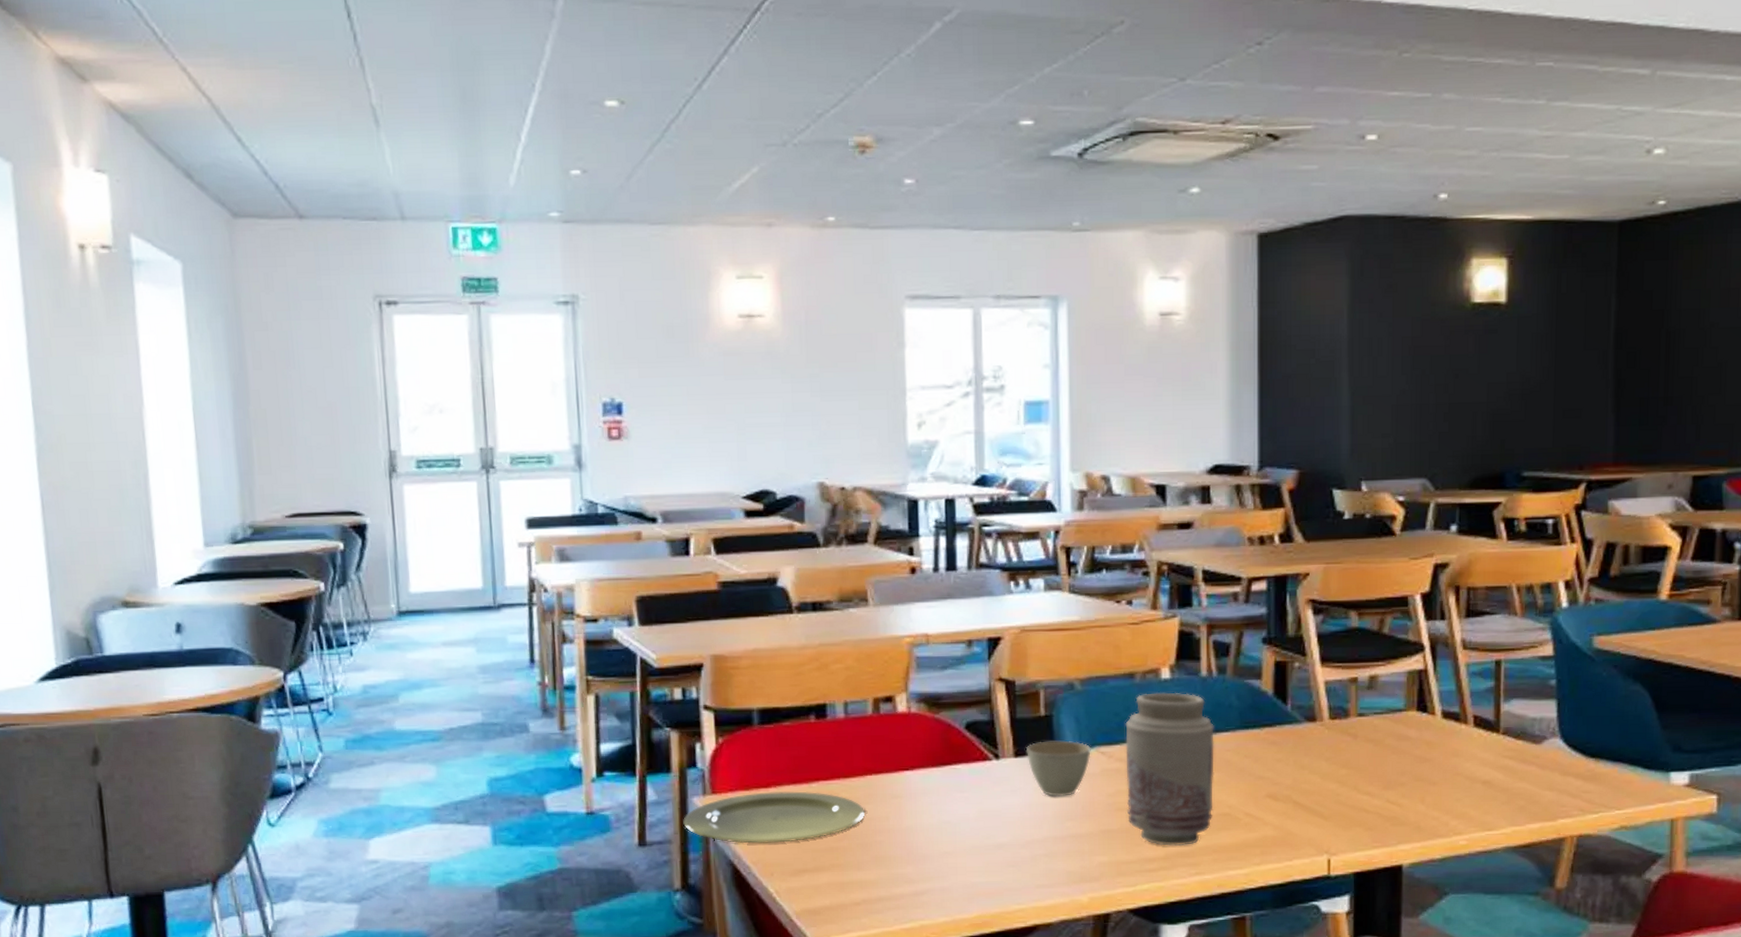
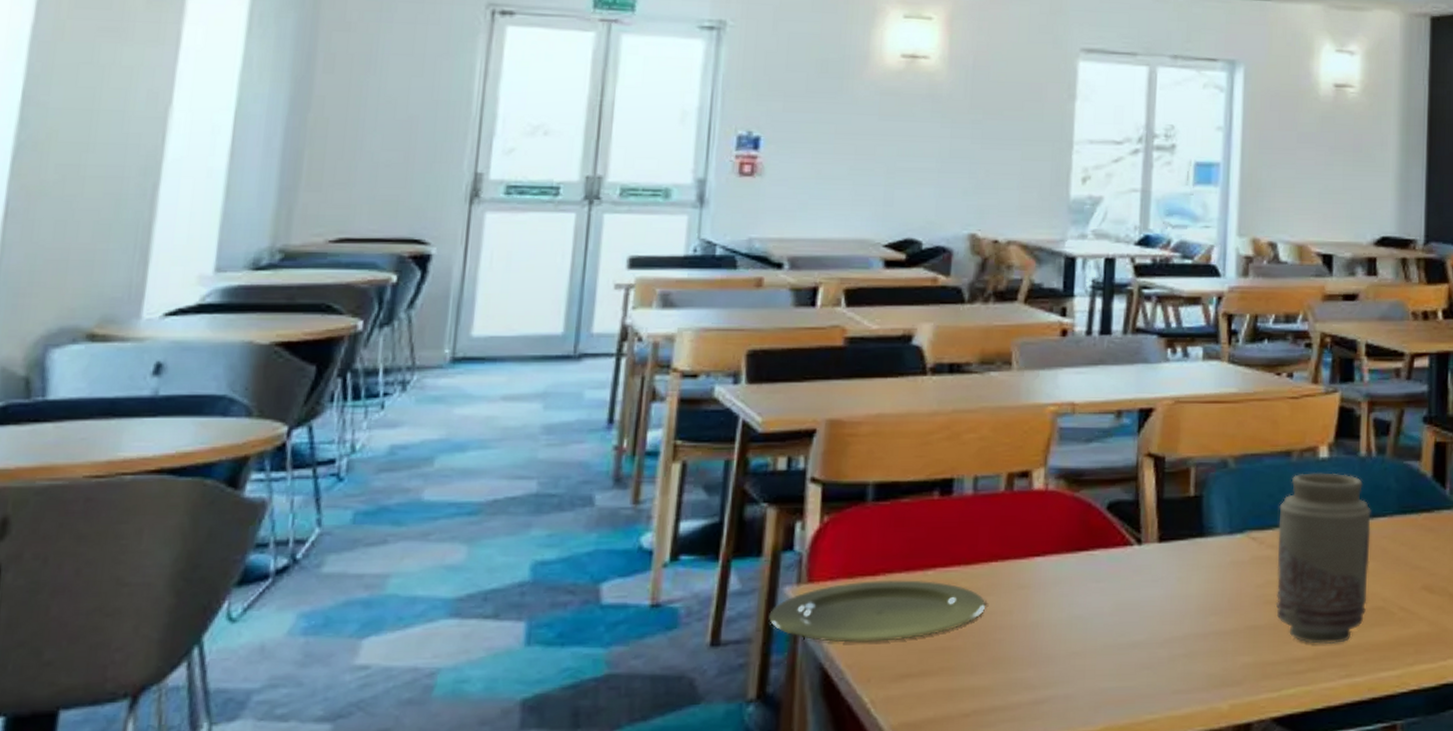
cup: present [1026,740,1091,797] -> none [1172,524,1241,588]

